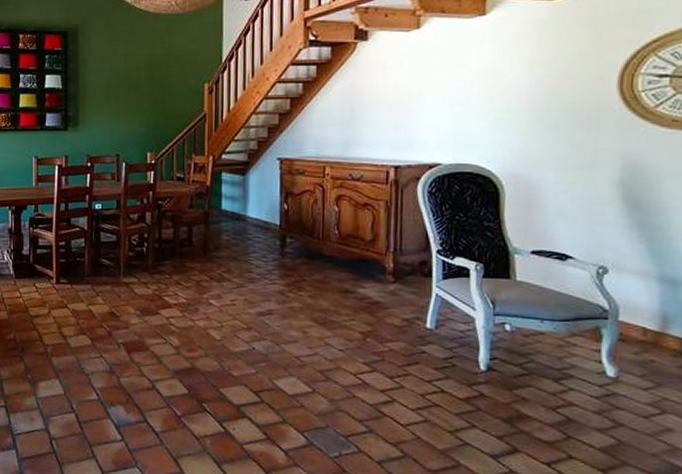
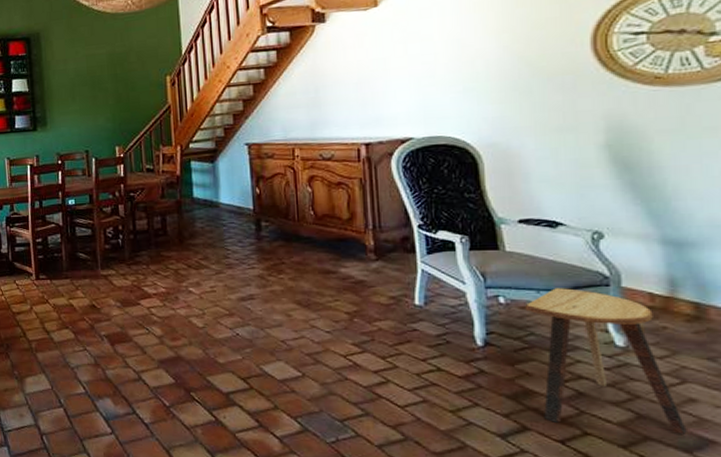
stool: none [528,318,661,462] -> present [524,288,687,436]

